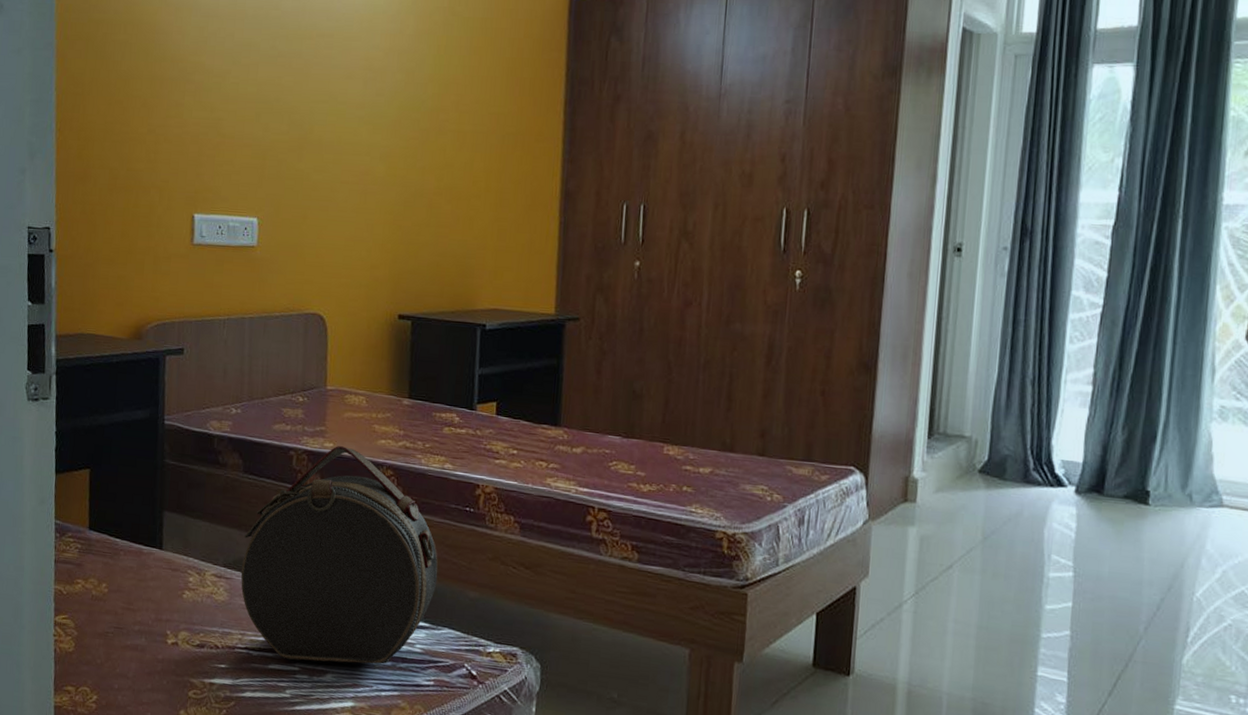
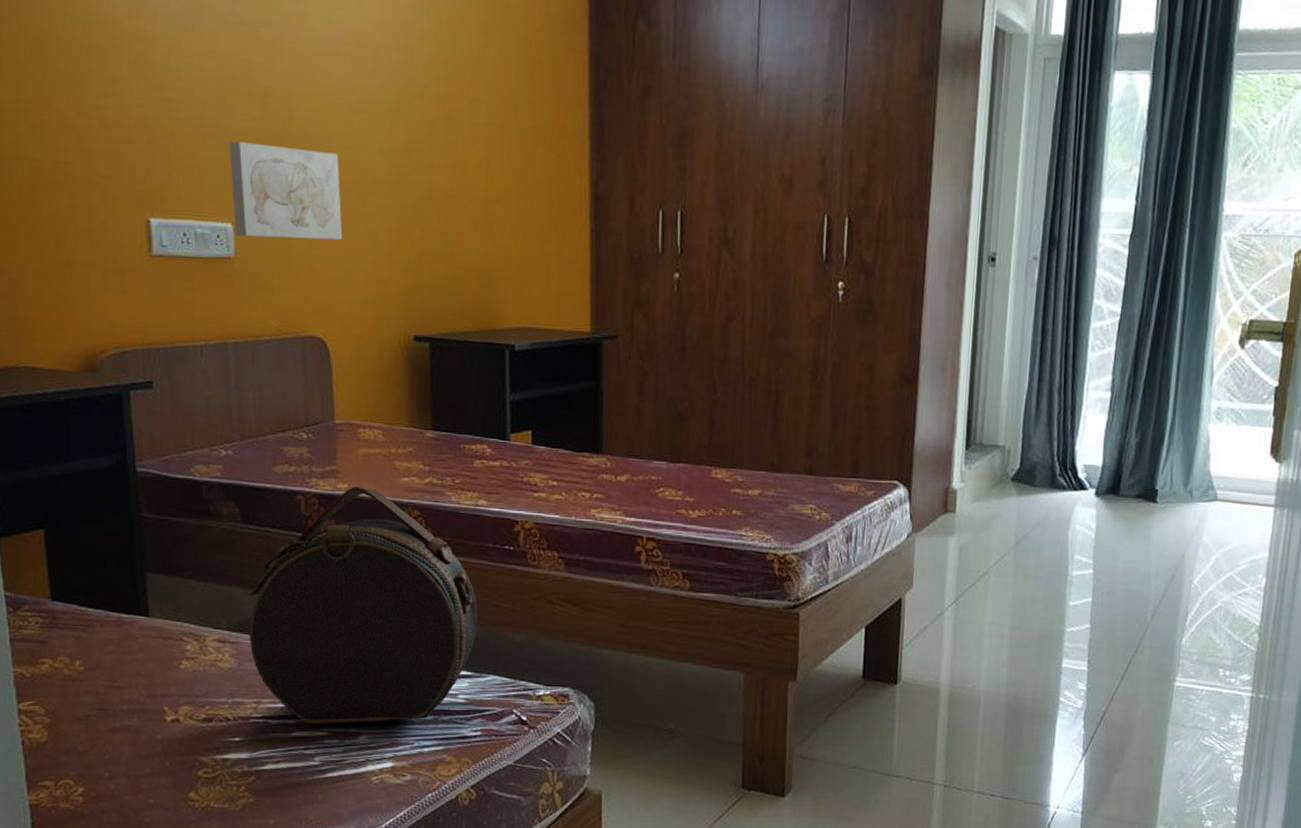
wall art: none [259,151,347,232] -> present [229,141,343,240]

